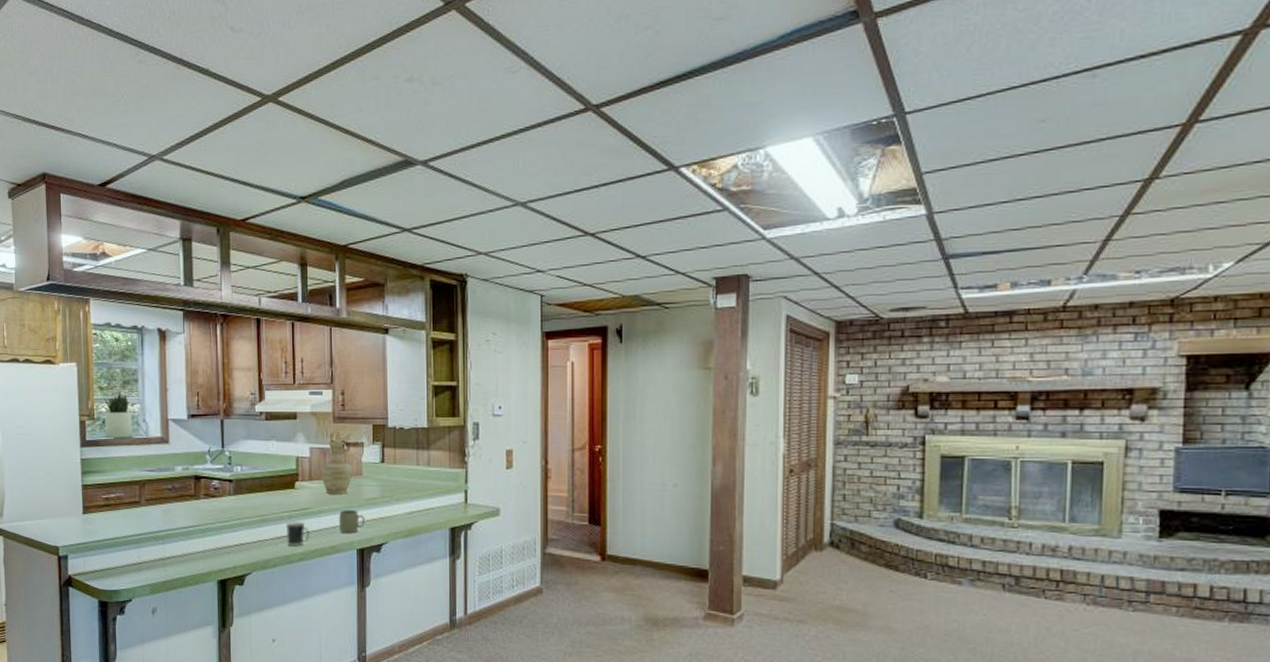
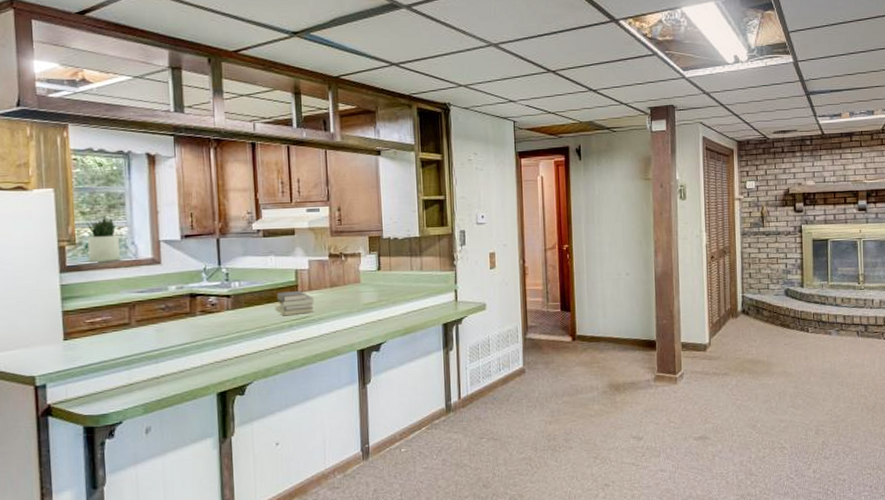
books: none [275,479,315,506] -> present [275,290,315,316]
mug: present [287,521,309,547] -> none [287,329,311,354]
vase: present [319,441,354,494] -> none [318,252,352,302]
mug: present [338,510,365,534] -> none [338,315,364,337]

